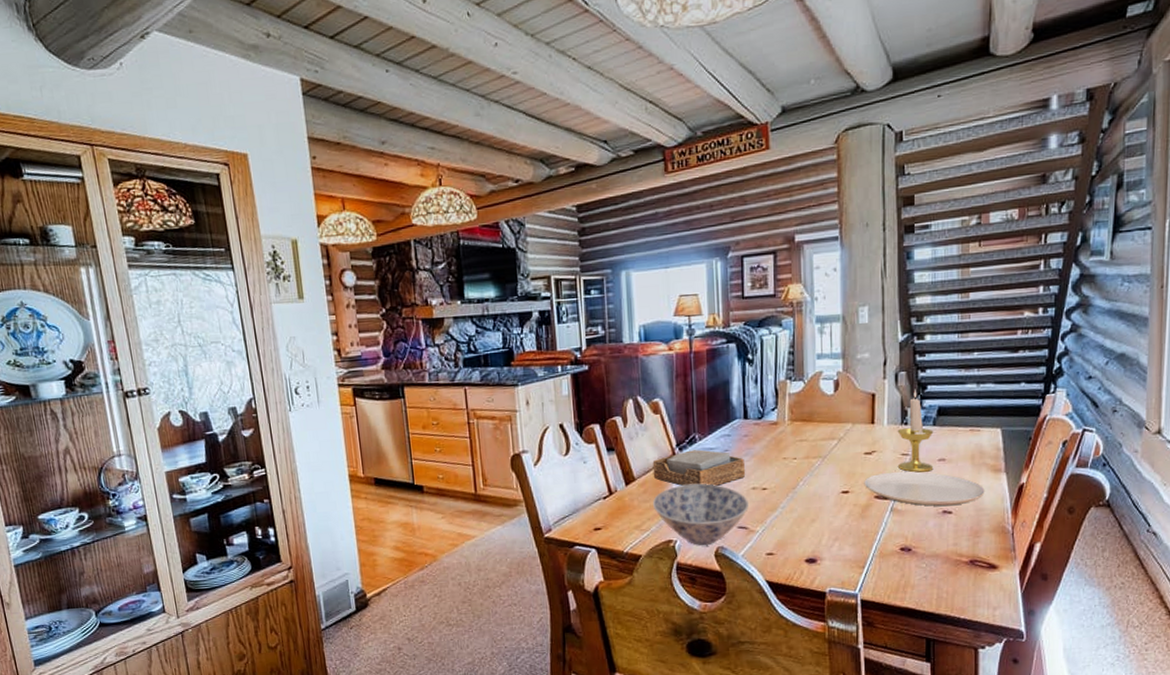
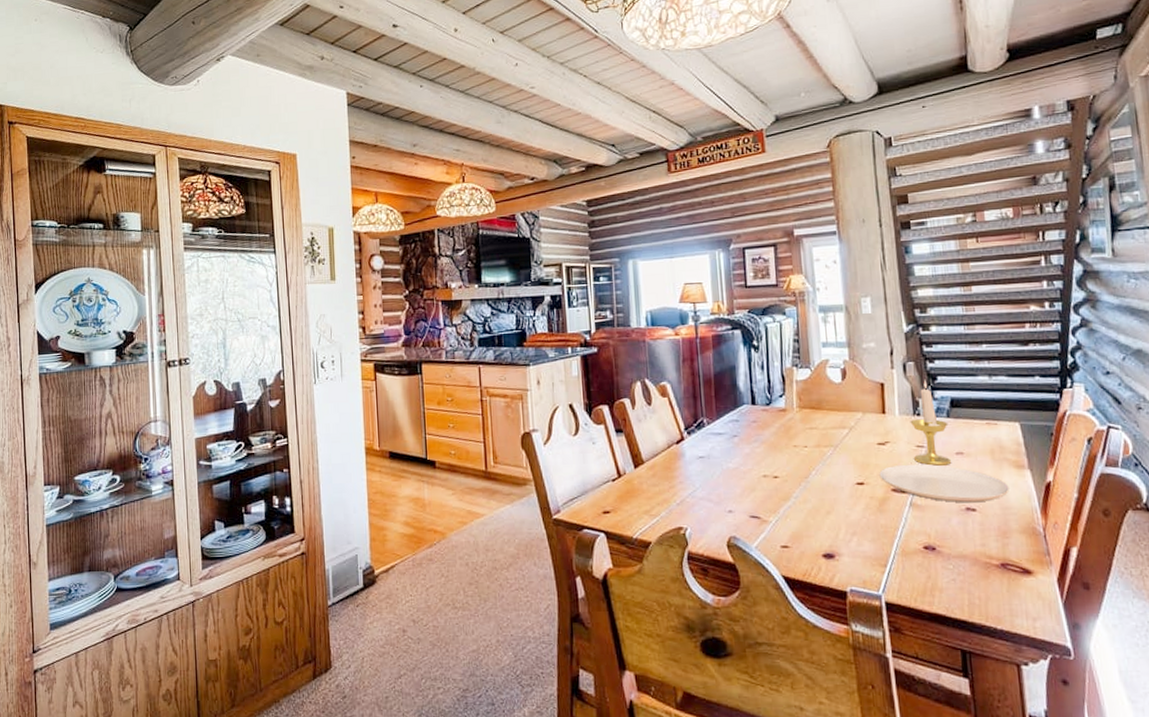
napkin holder: present [652,449,746,486] -> none [661,434,756,472]
bowl: present [652,483,749,545] -> none [661,469,760,534]

